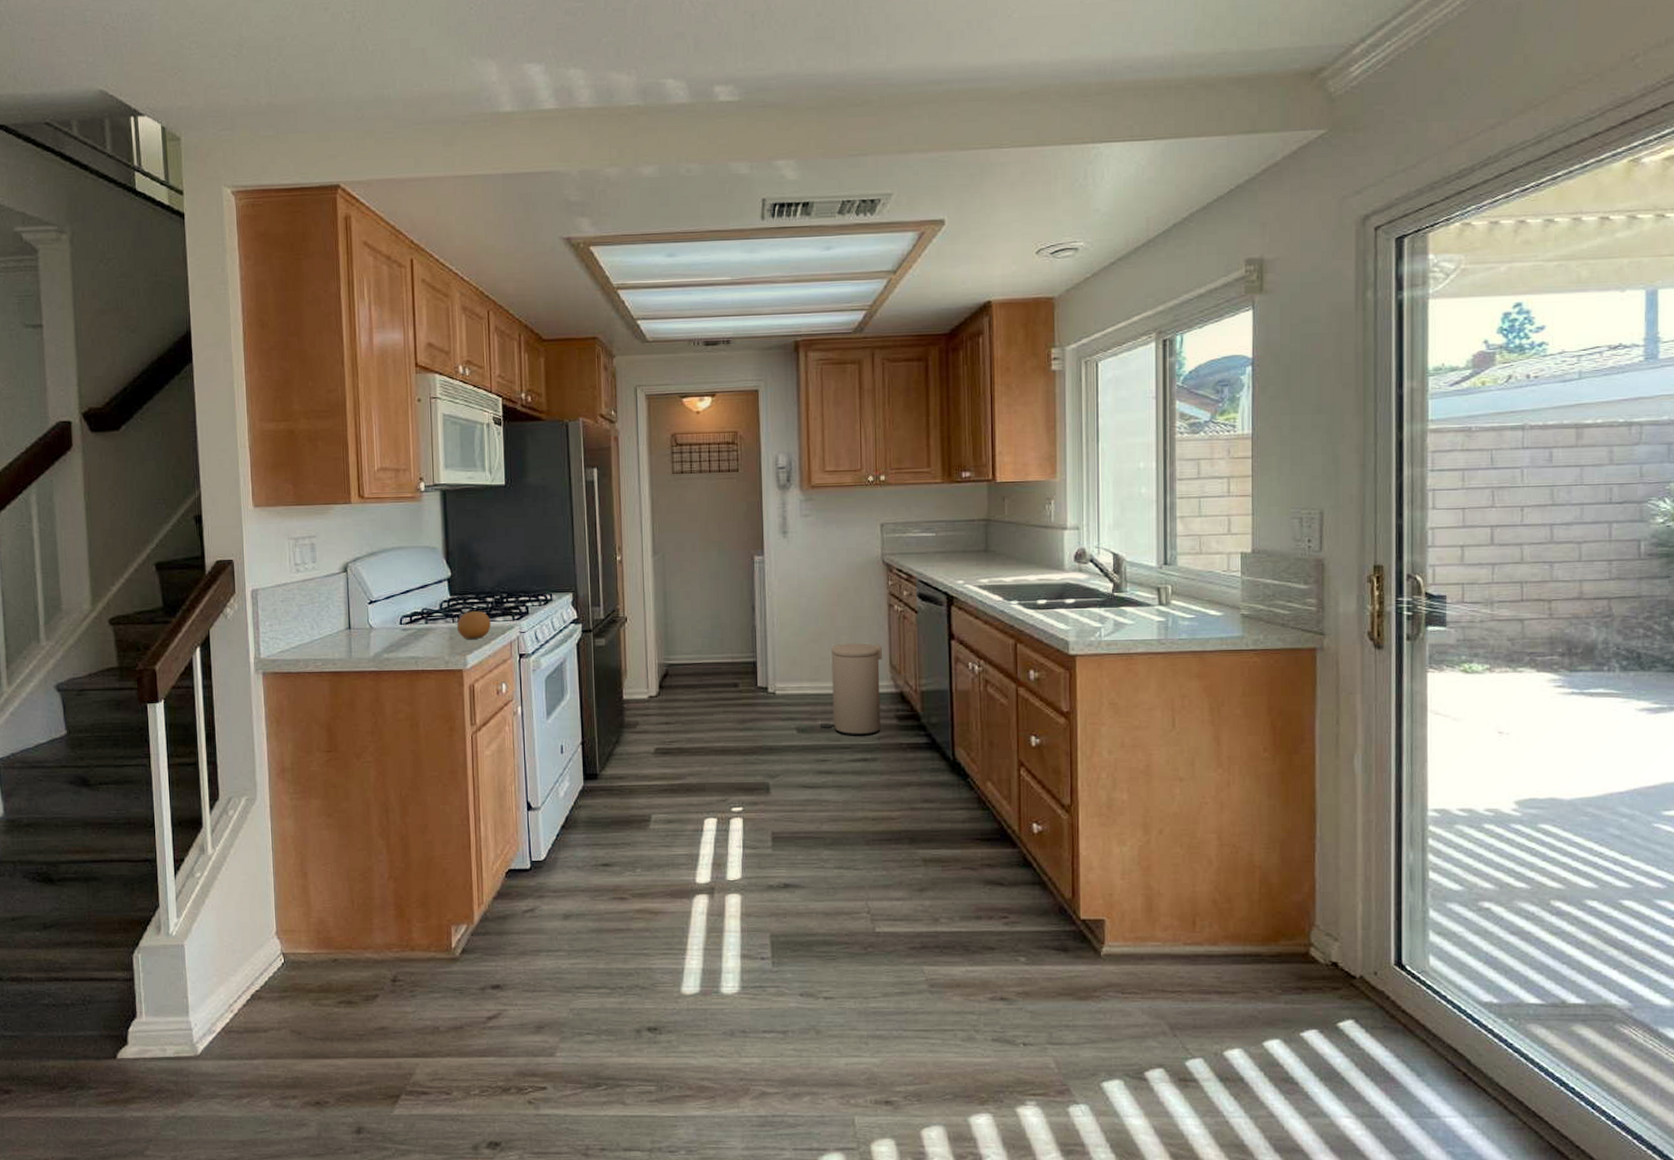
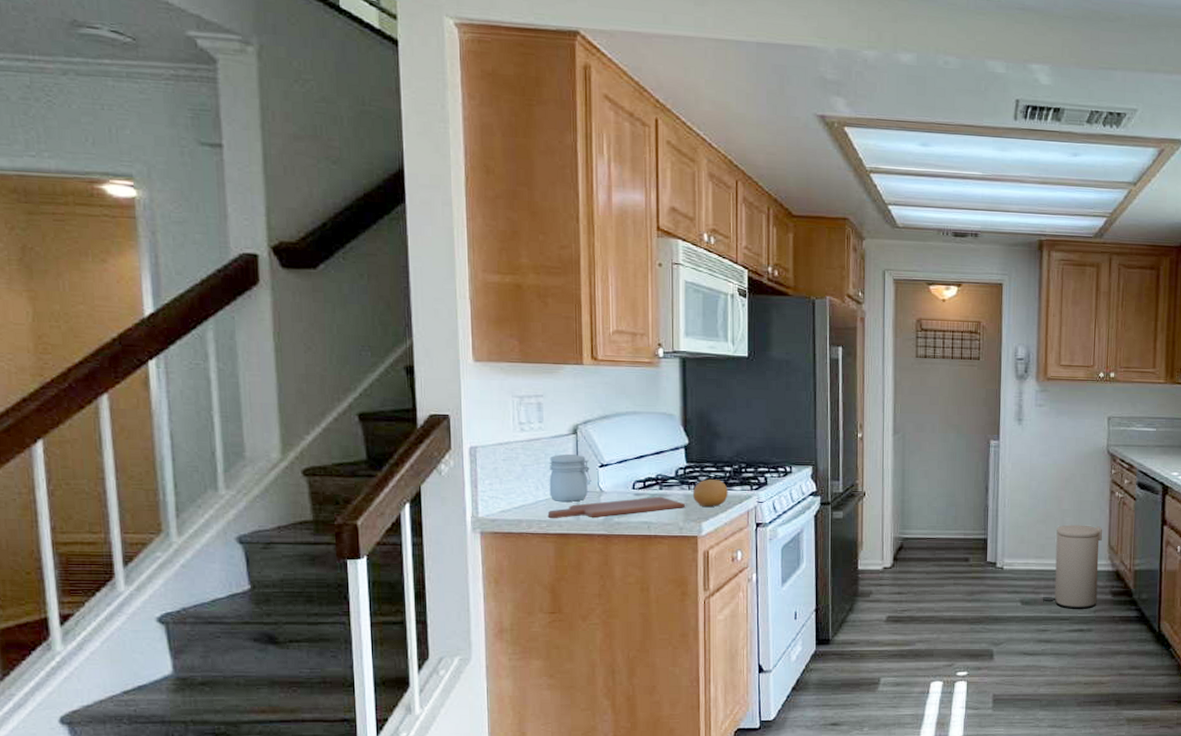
cutting board: none [322,630,451,656] -> present [547,496,686,518]
jar: none [323,592,362,640] -> present [549,454,591,502]

